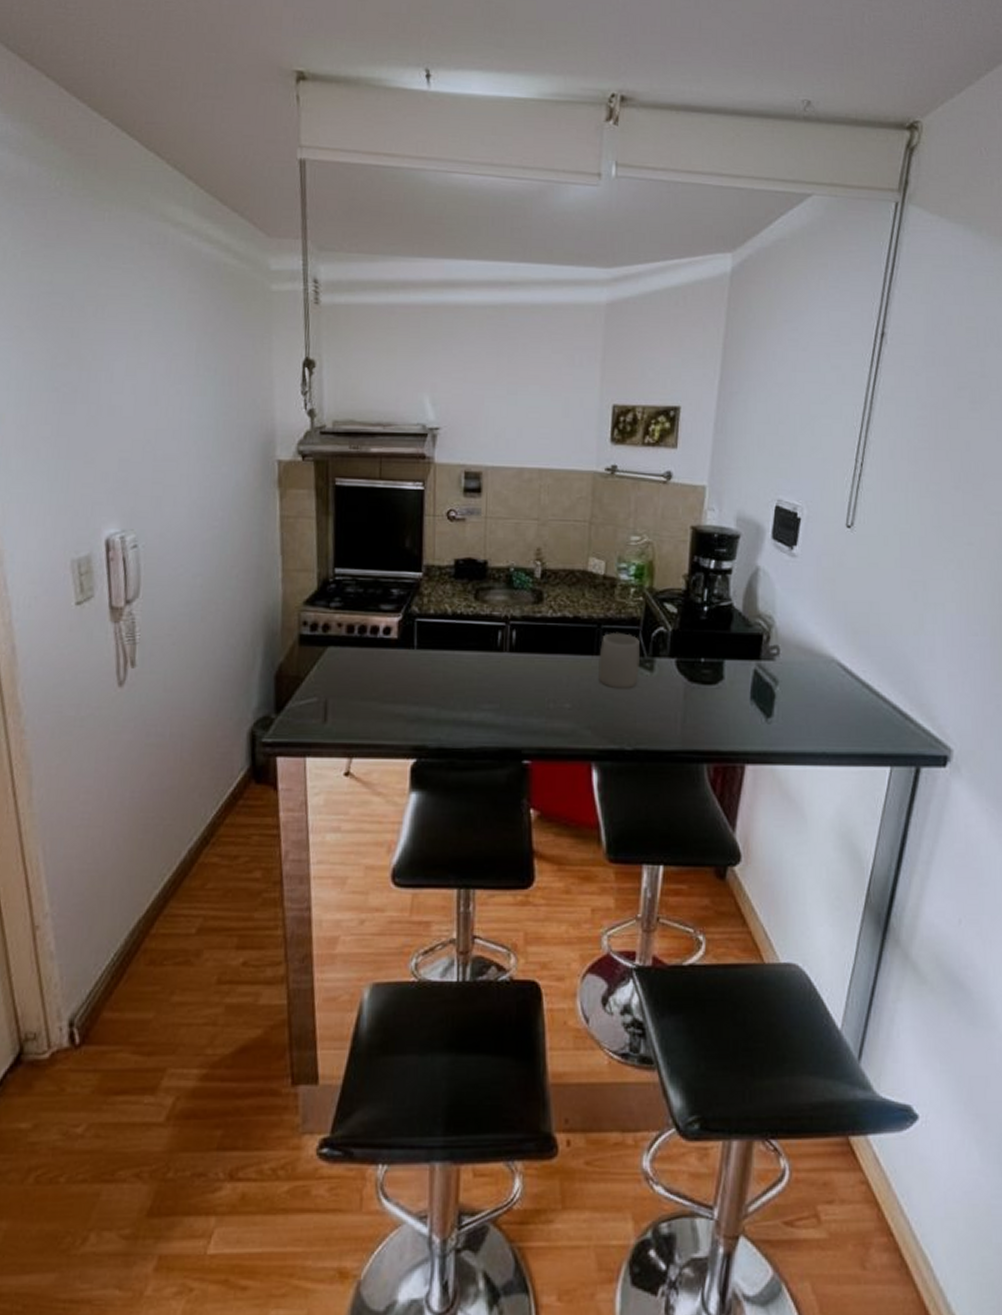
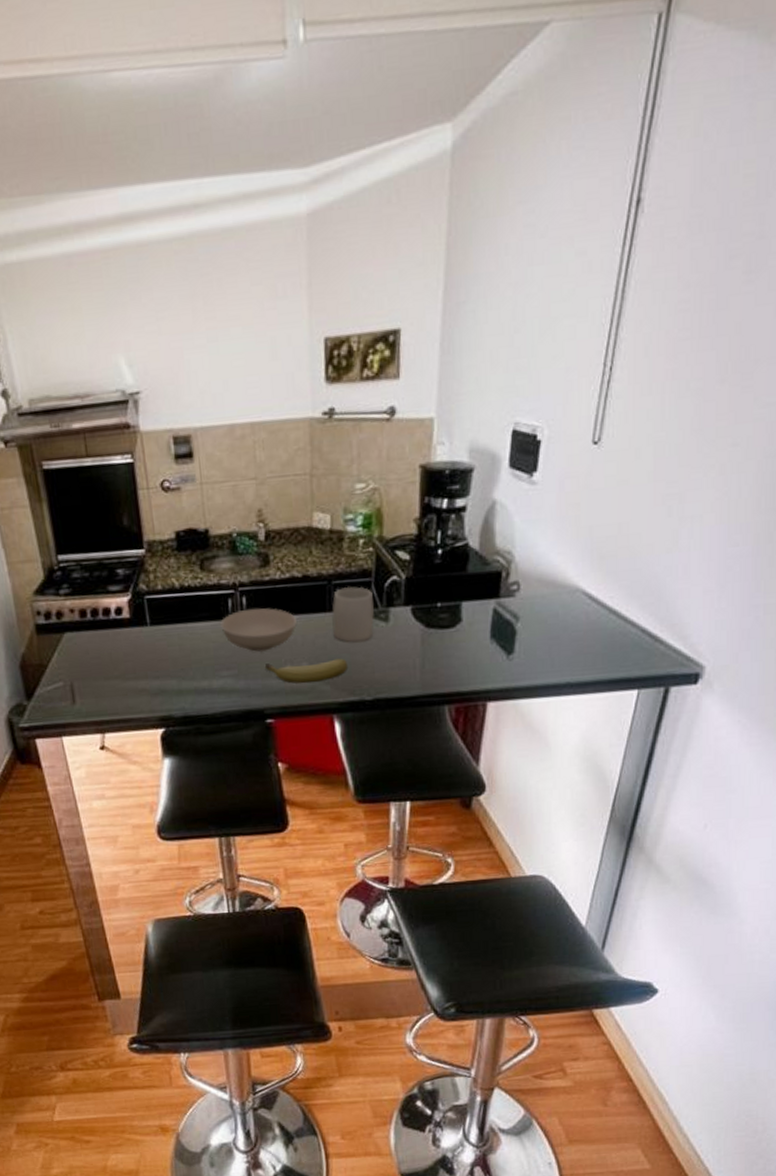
bowl: none [488,643,565,688] -> present [220,608,298,652]
fruit: none [527,701,610,726] -> present [264,658,347,684]

